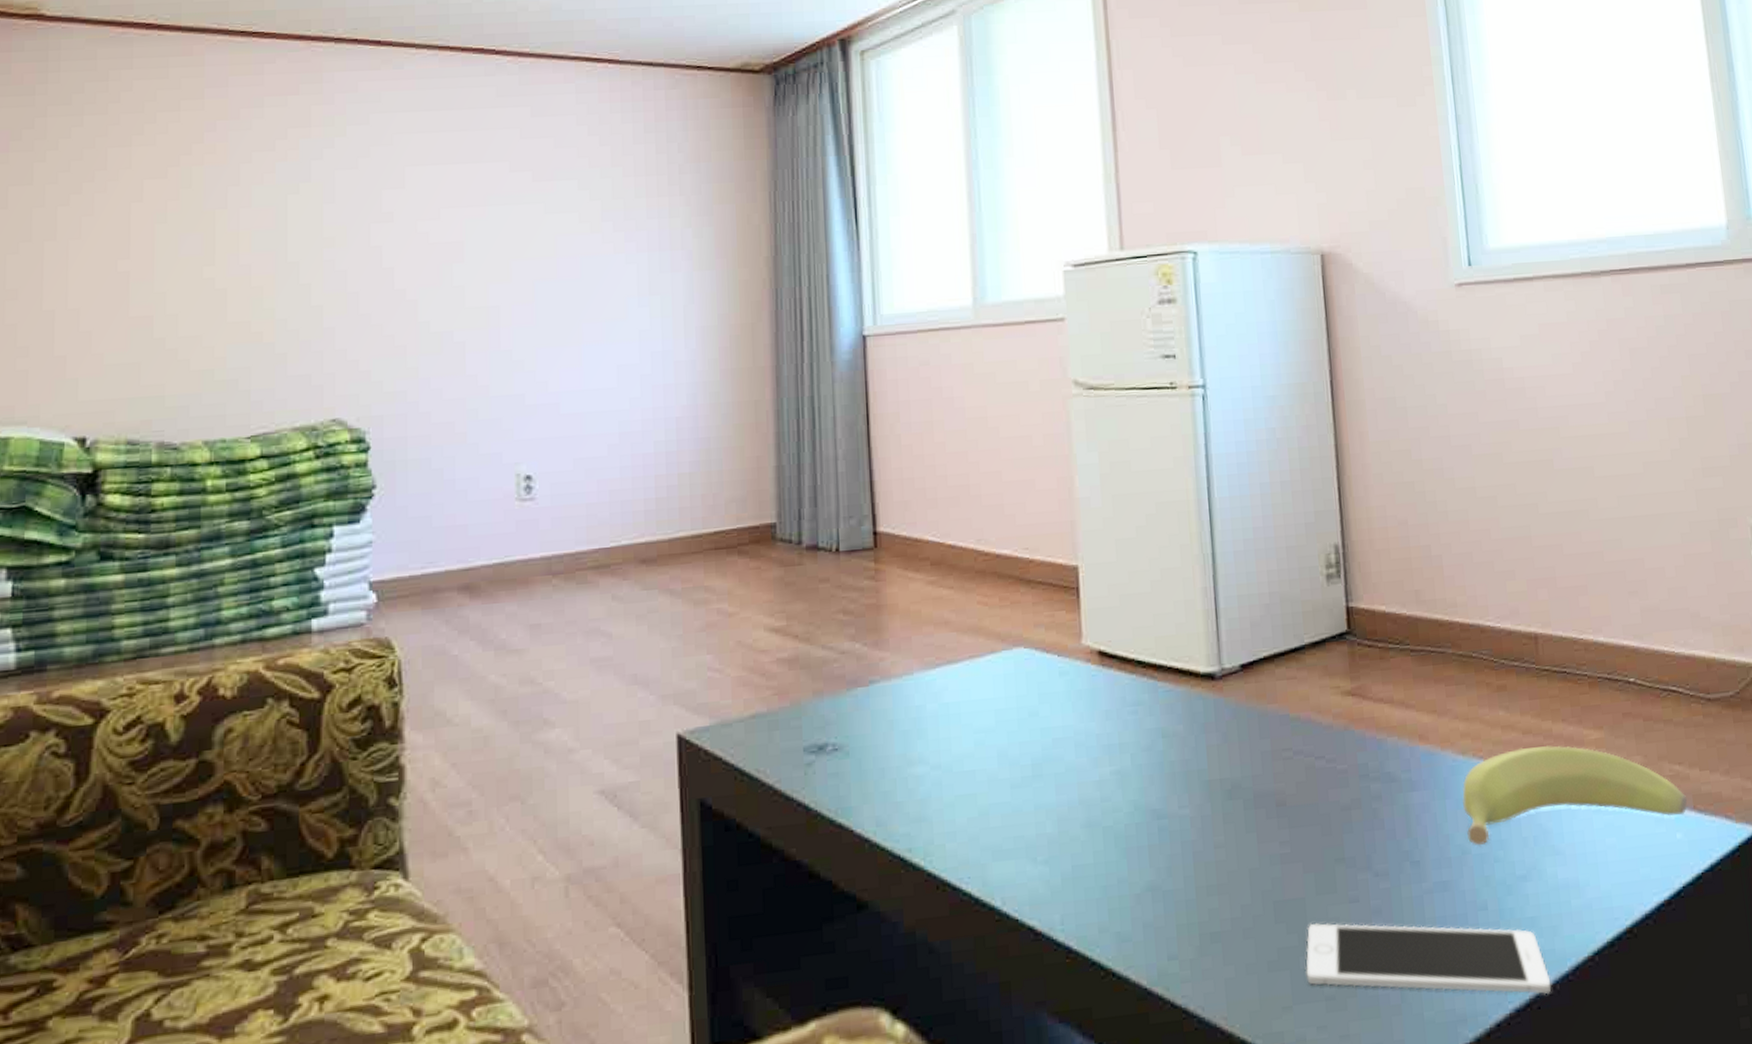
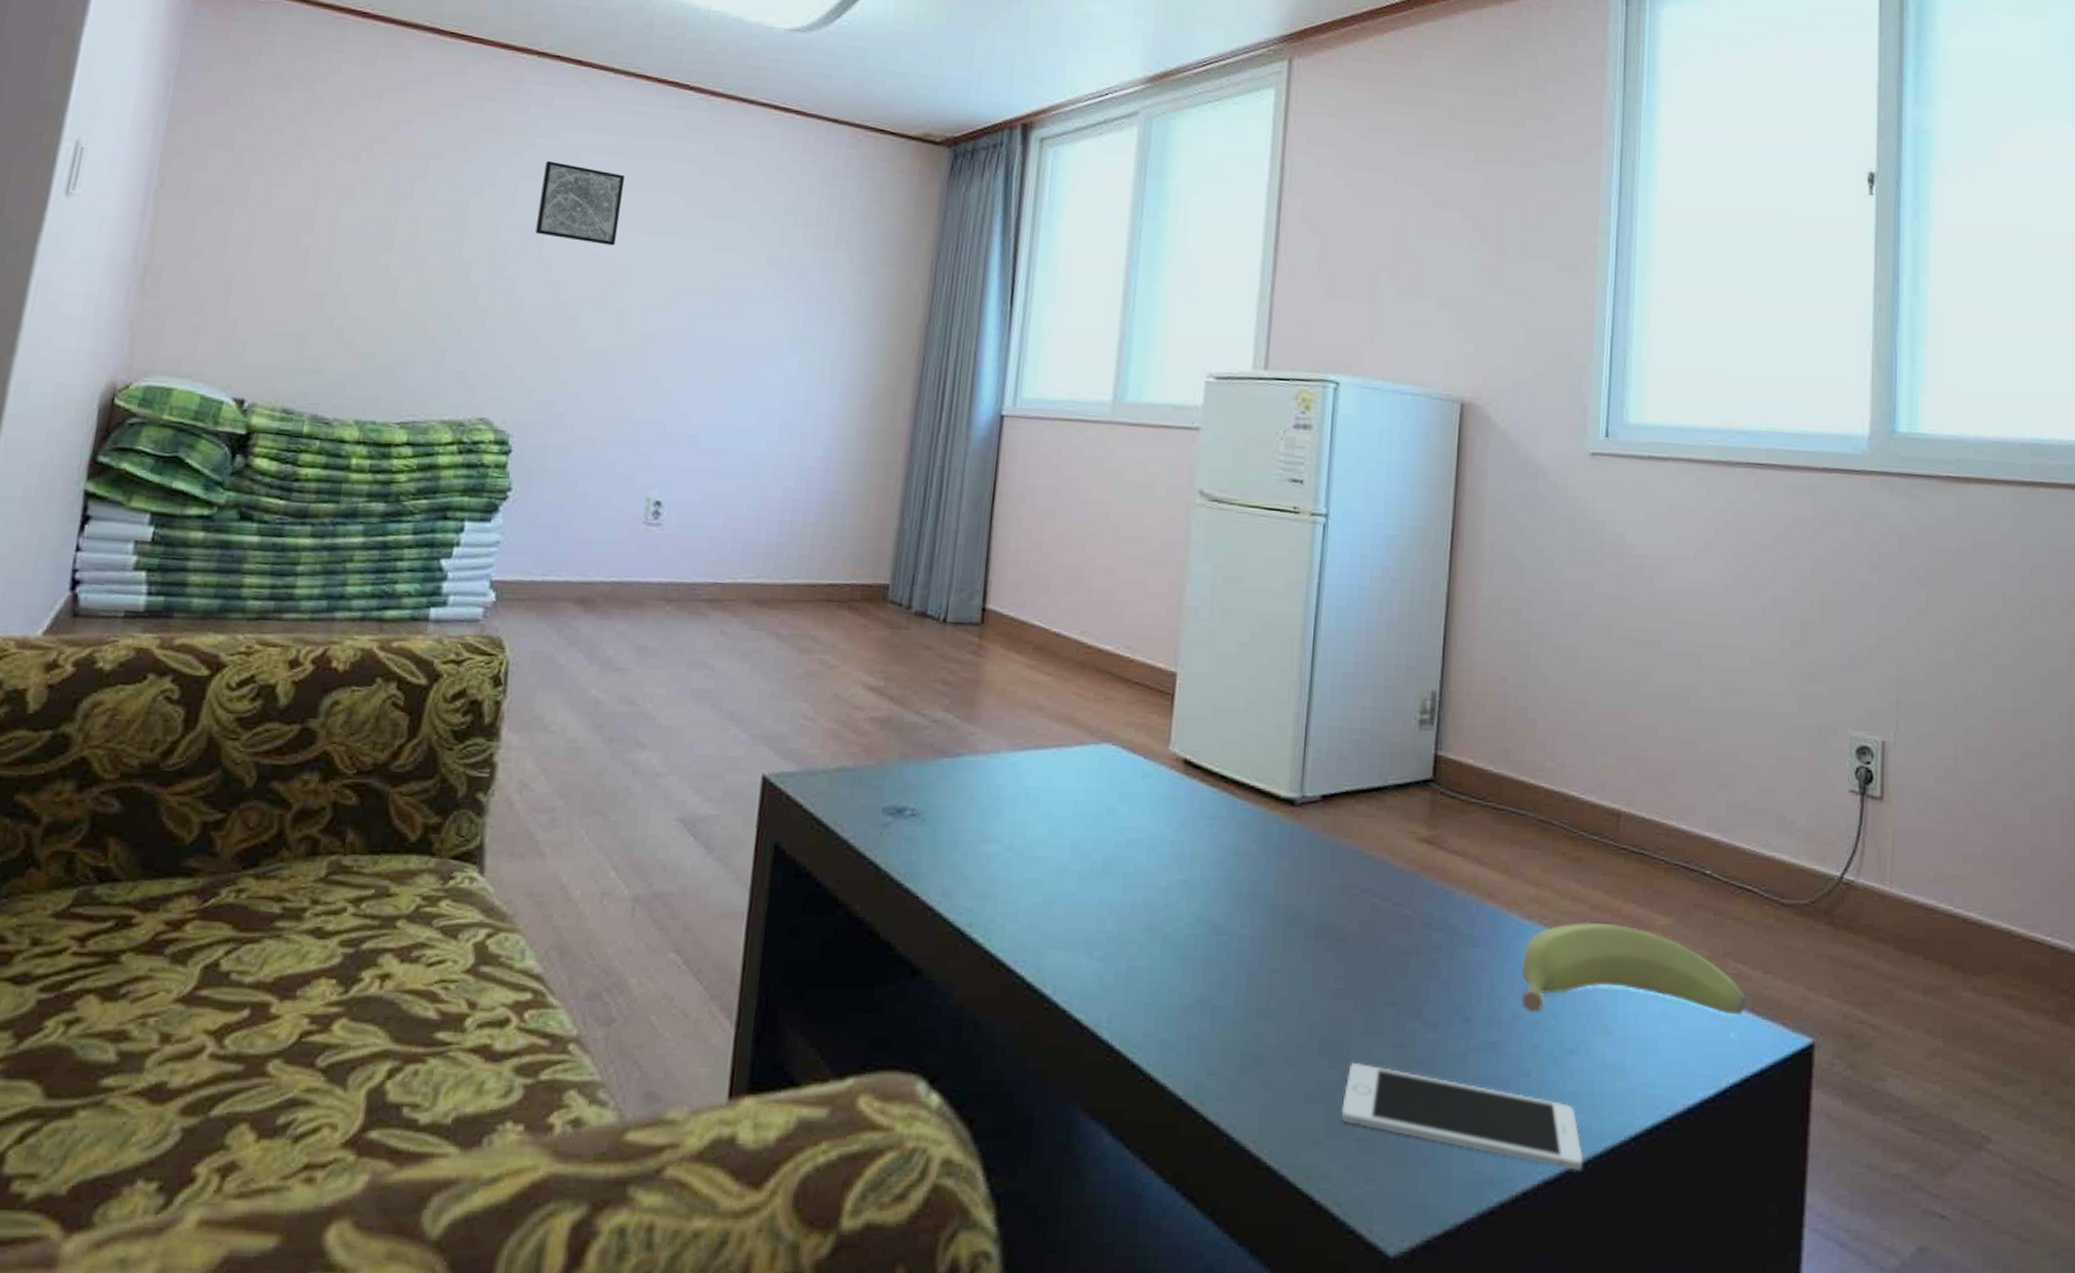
wall art: none [360,147,443,225] -> present [535,160,624,246]

